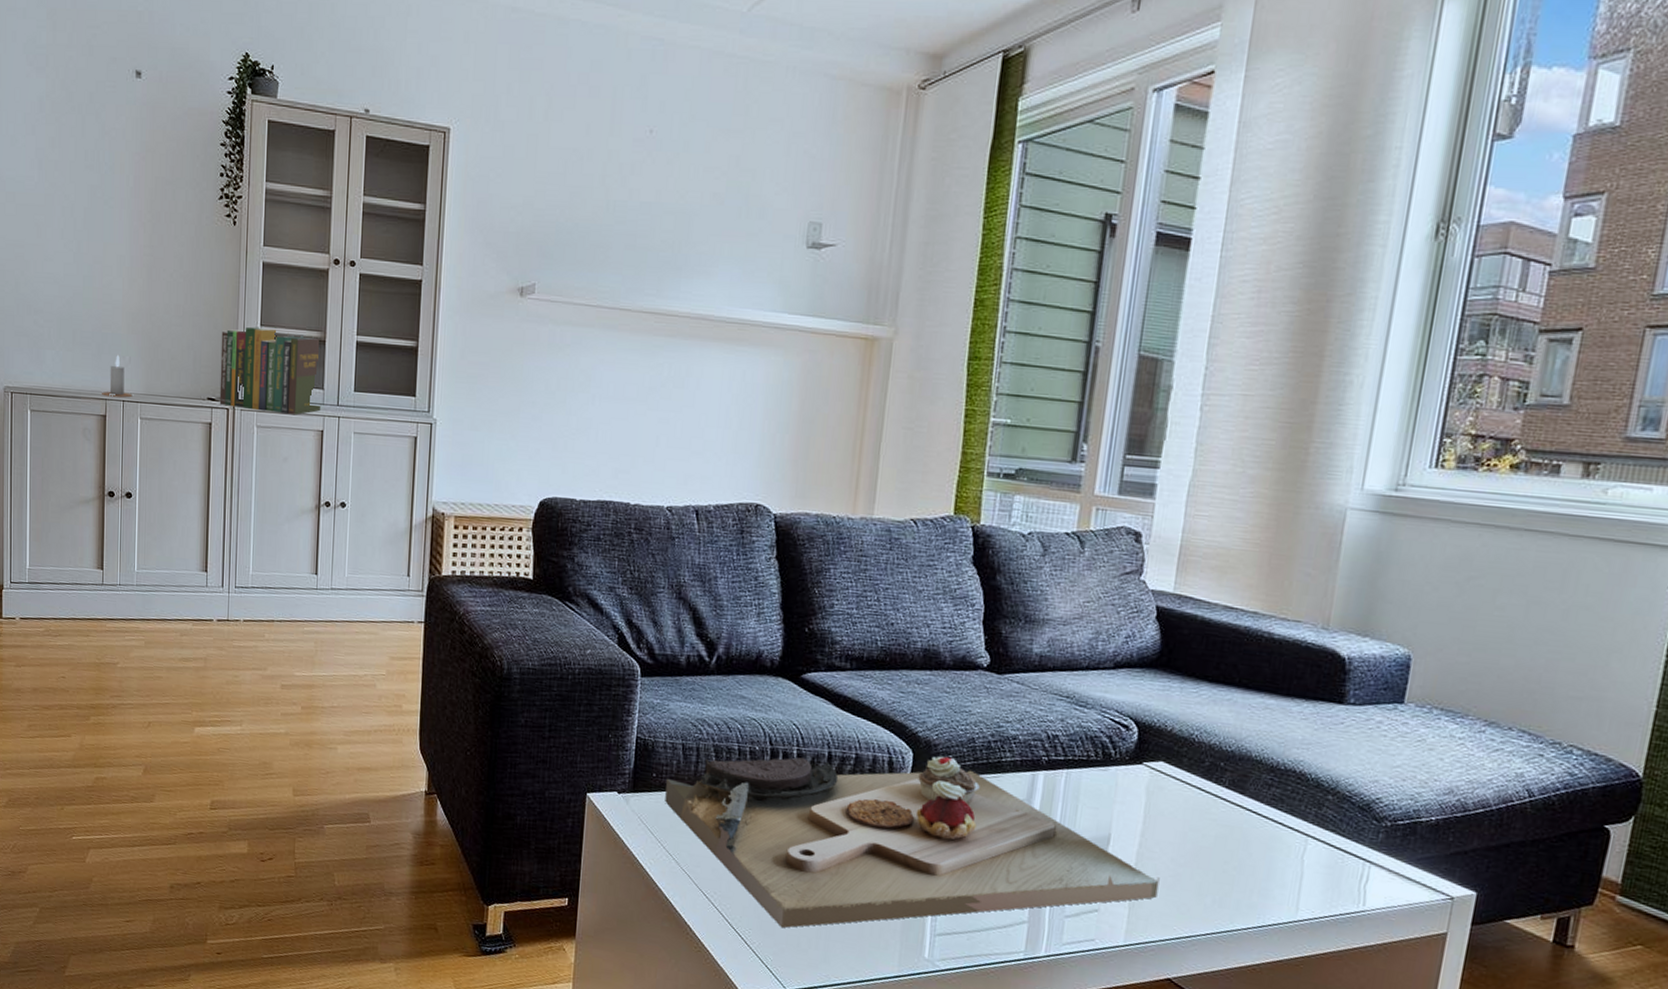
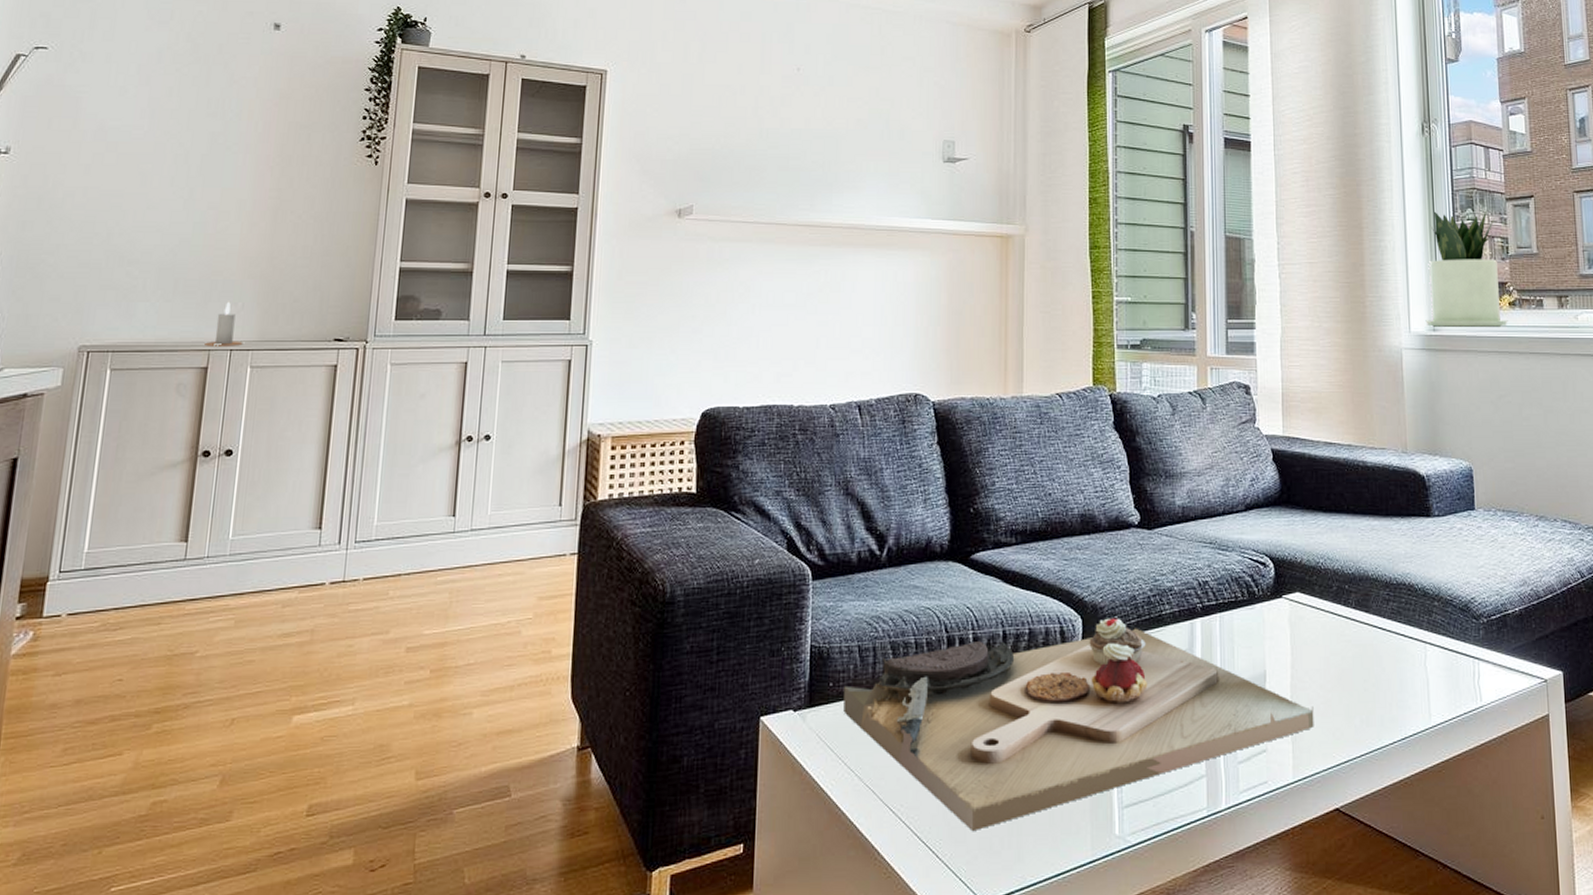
books: present [219,326,322,416] -> none [347,261,469,349]
planter: none [1386,341,1516,495] -> present [1425,210,1508,328]

